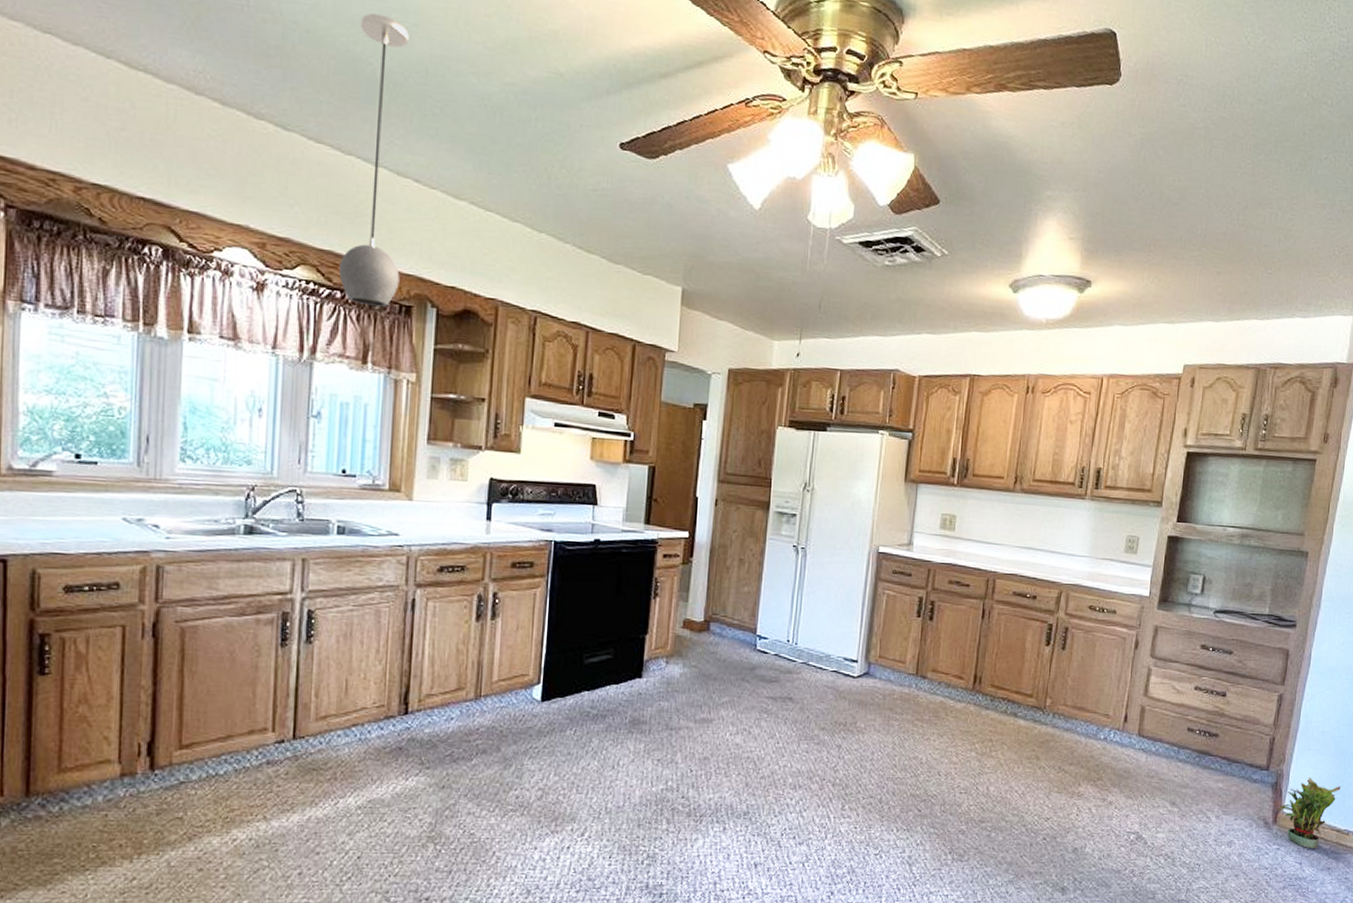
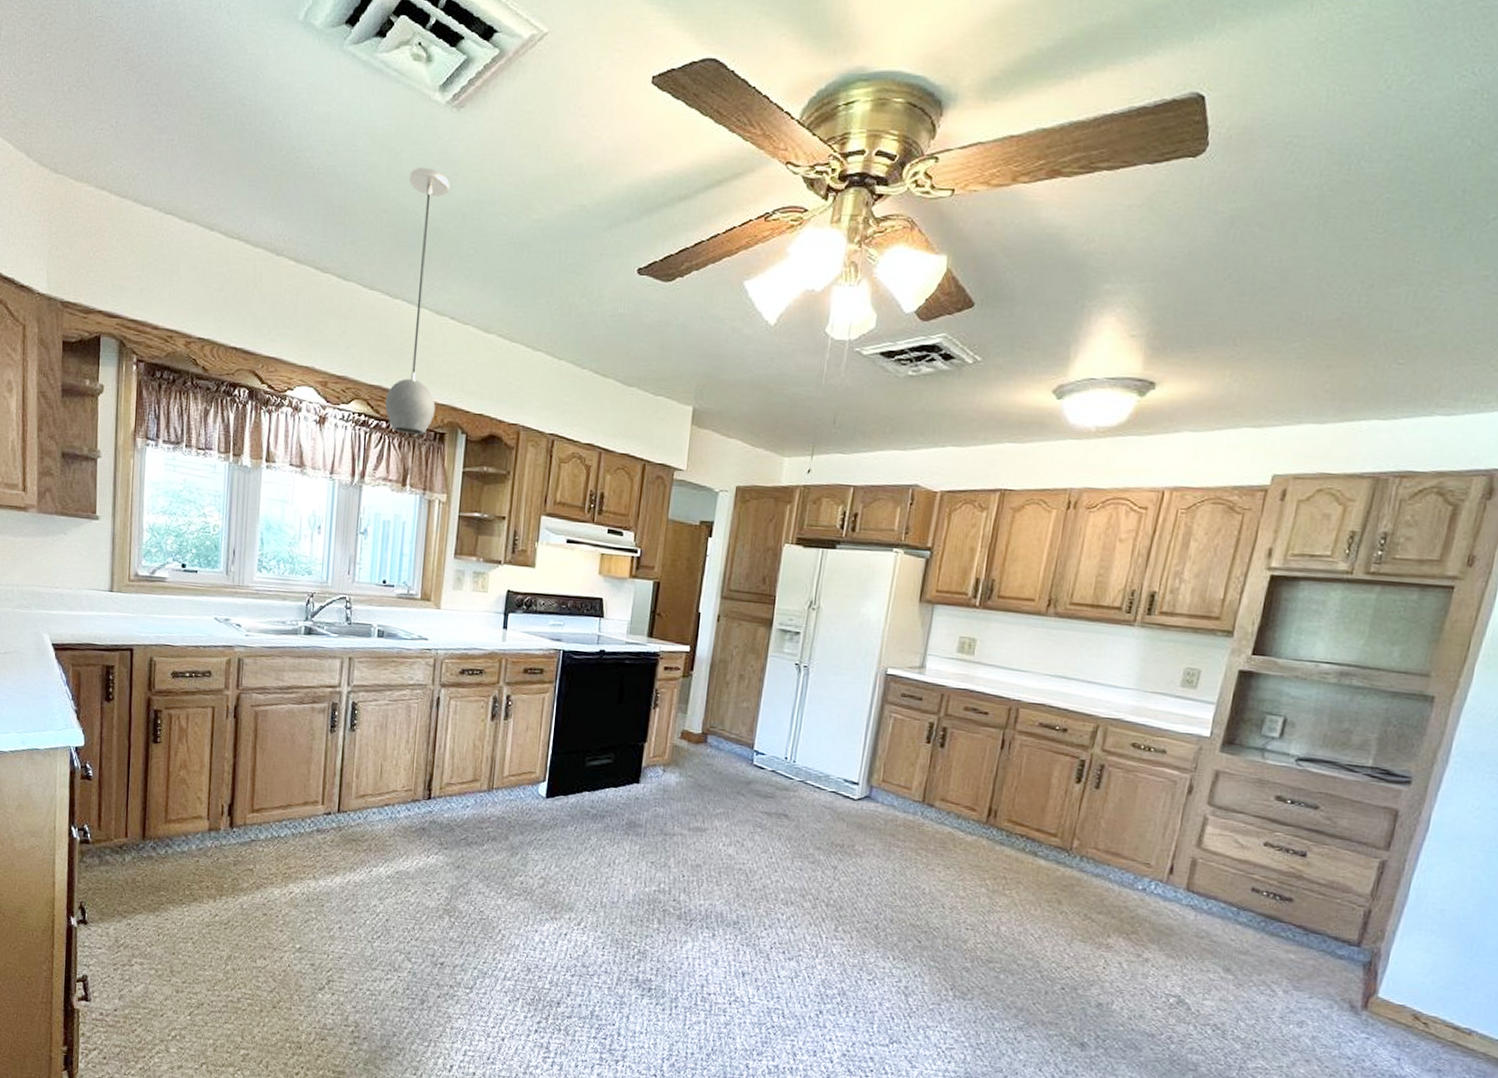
potted plant: present [1276,777,1341,849] -> none [1368,960,1464,1046]

